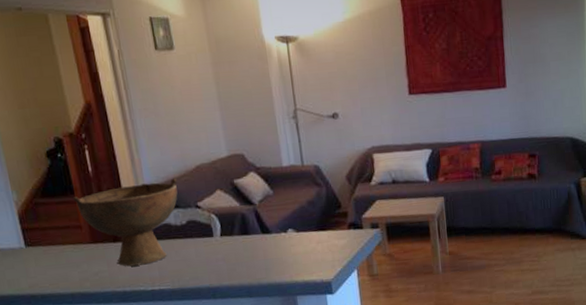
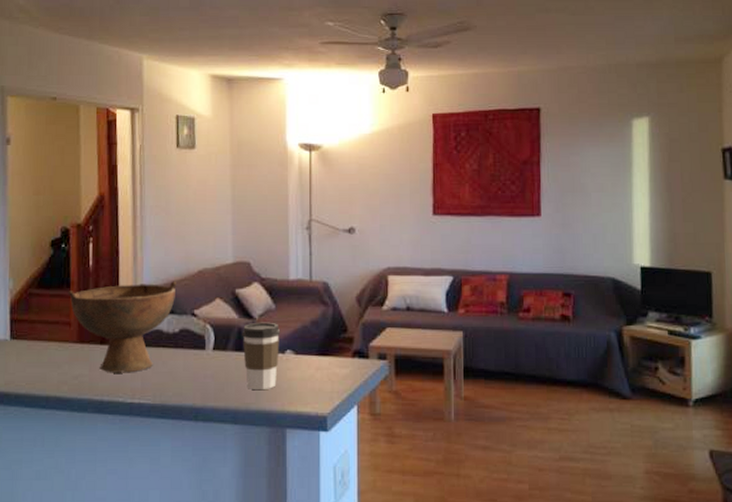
coffee cup: none [245,206,283,267] -> present [242,322,281,391]

